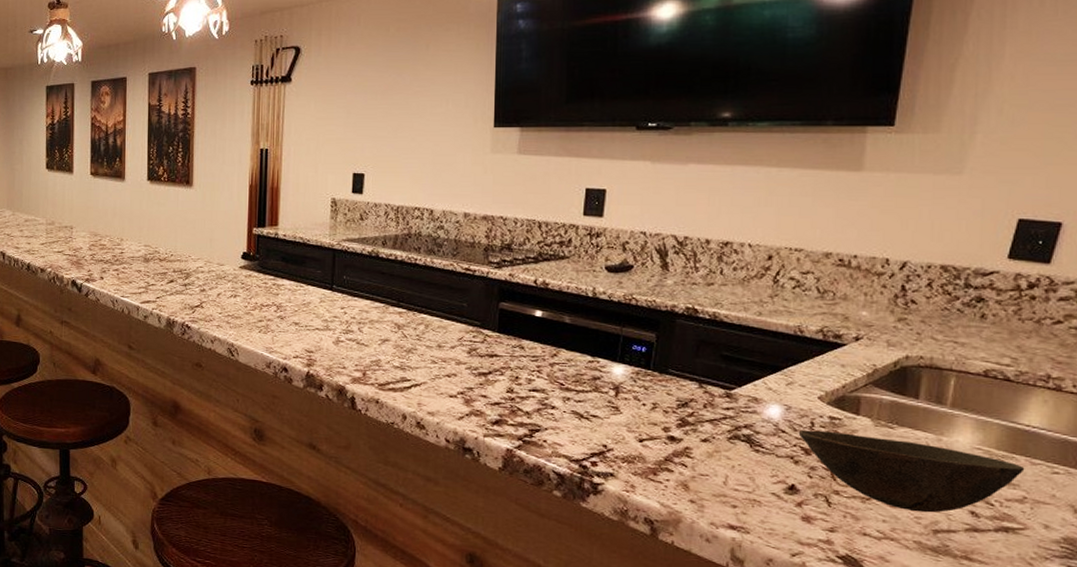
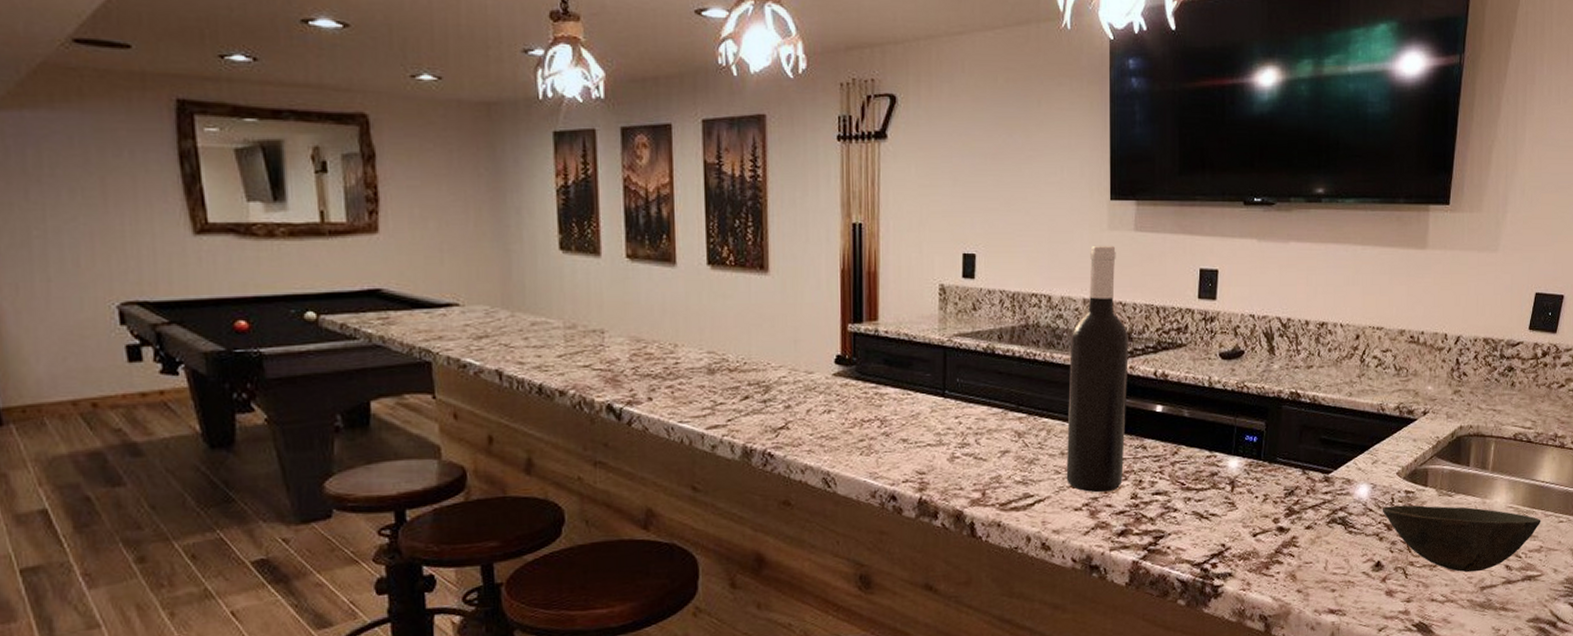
wine bottle: none [442,166,509,384] -> present [1066,245,1129,493]

